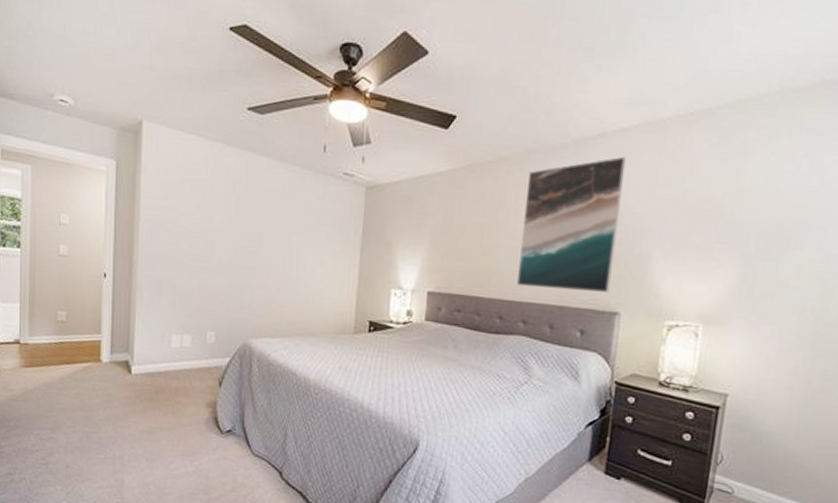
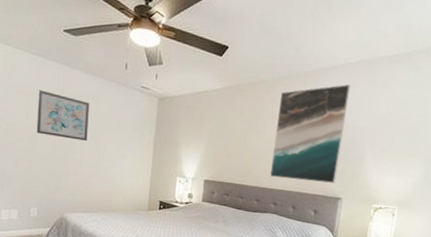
wall art: none [214,183,279,245] -> present [36,90,90,141]

